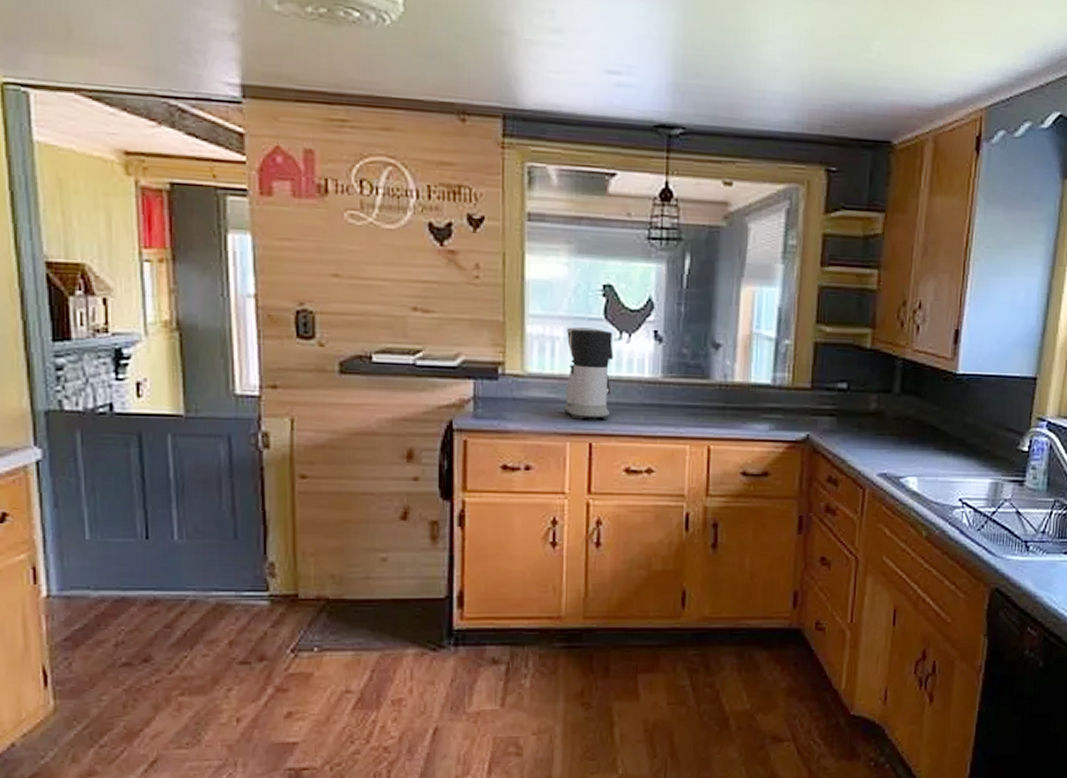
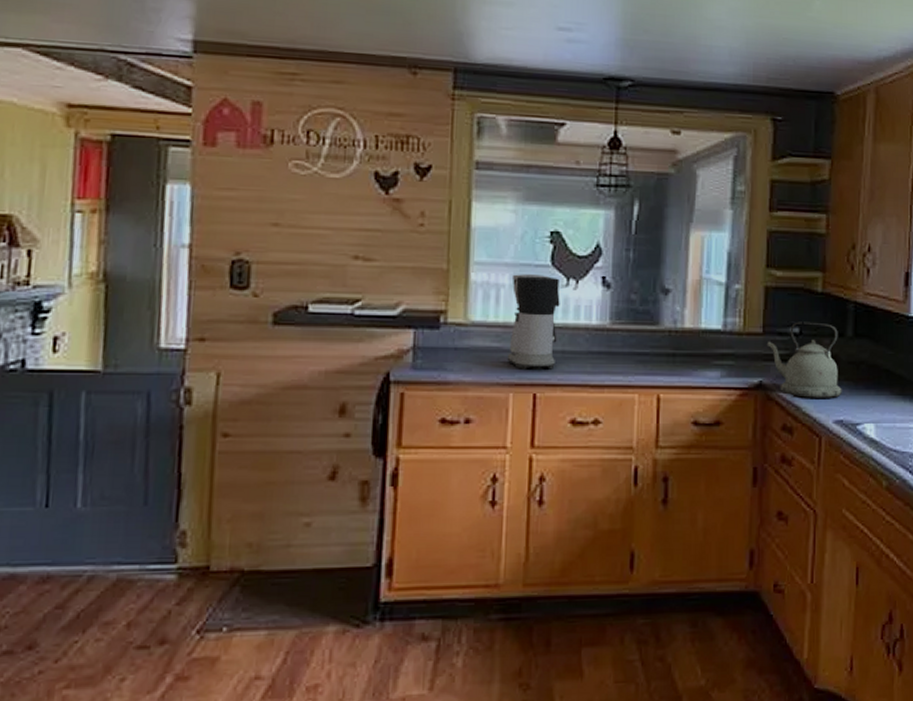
kettle: none [814,377,887,452] -> present [767,321,842,398]

